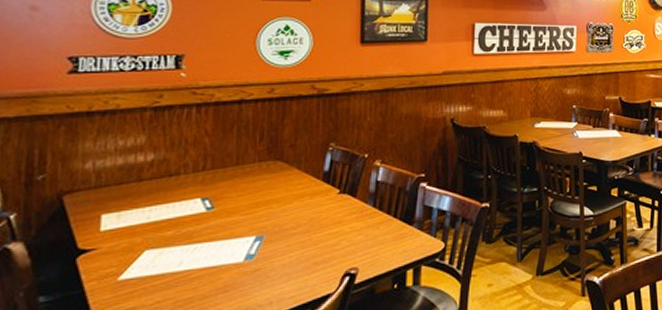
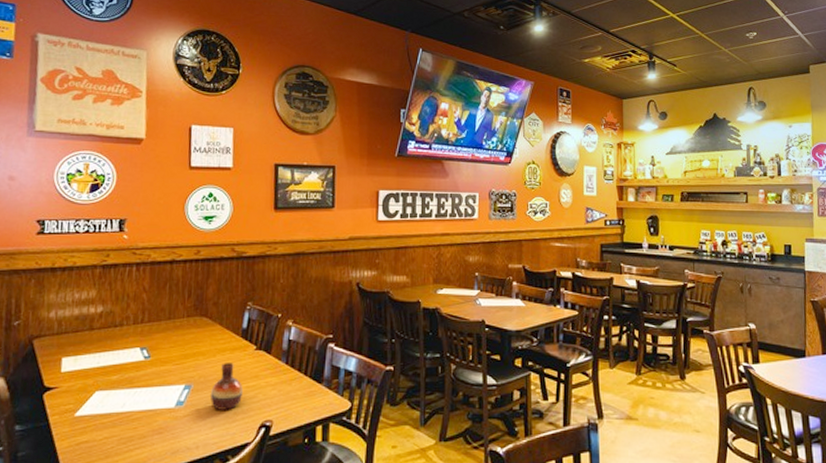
vase: none [286,209,325,261] -> present [211,363,244,410]

